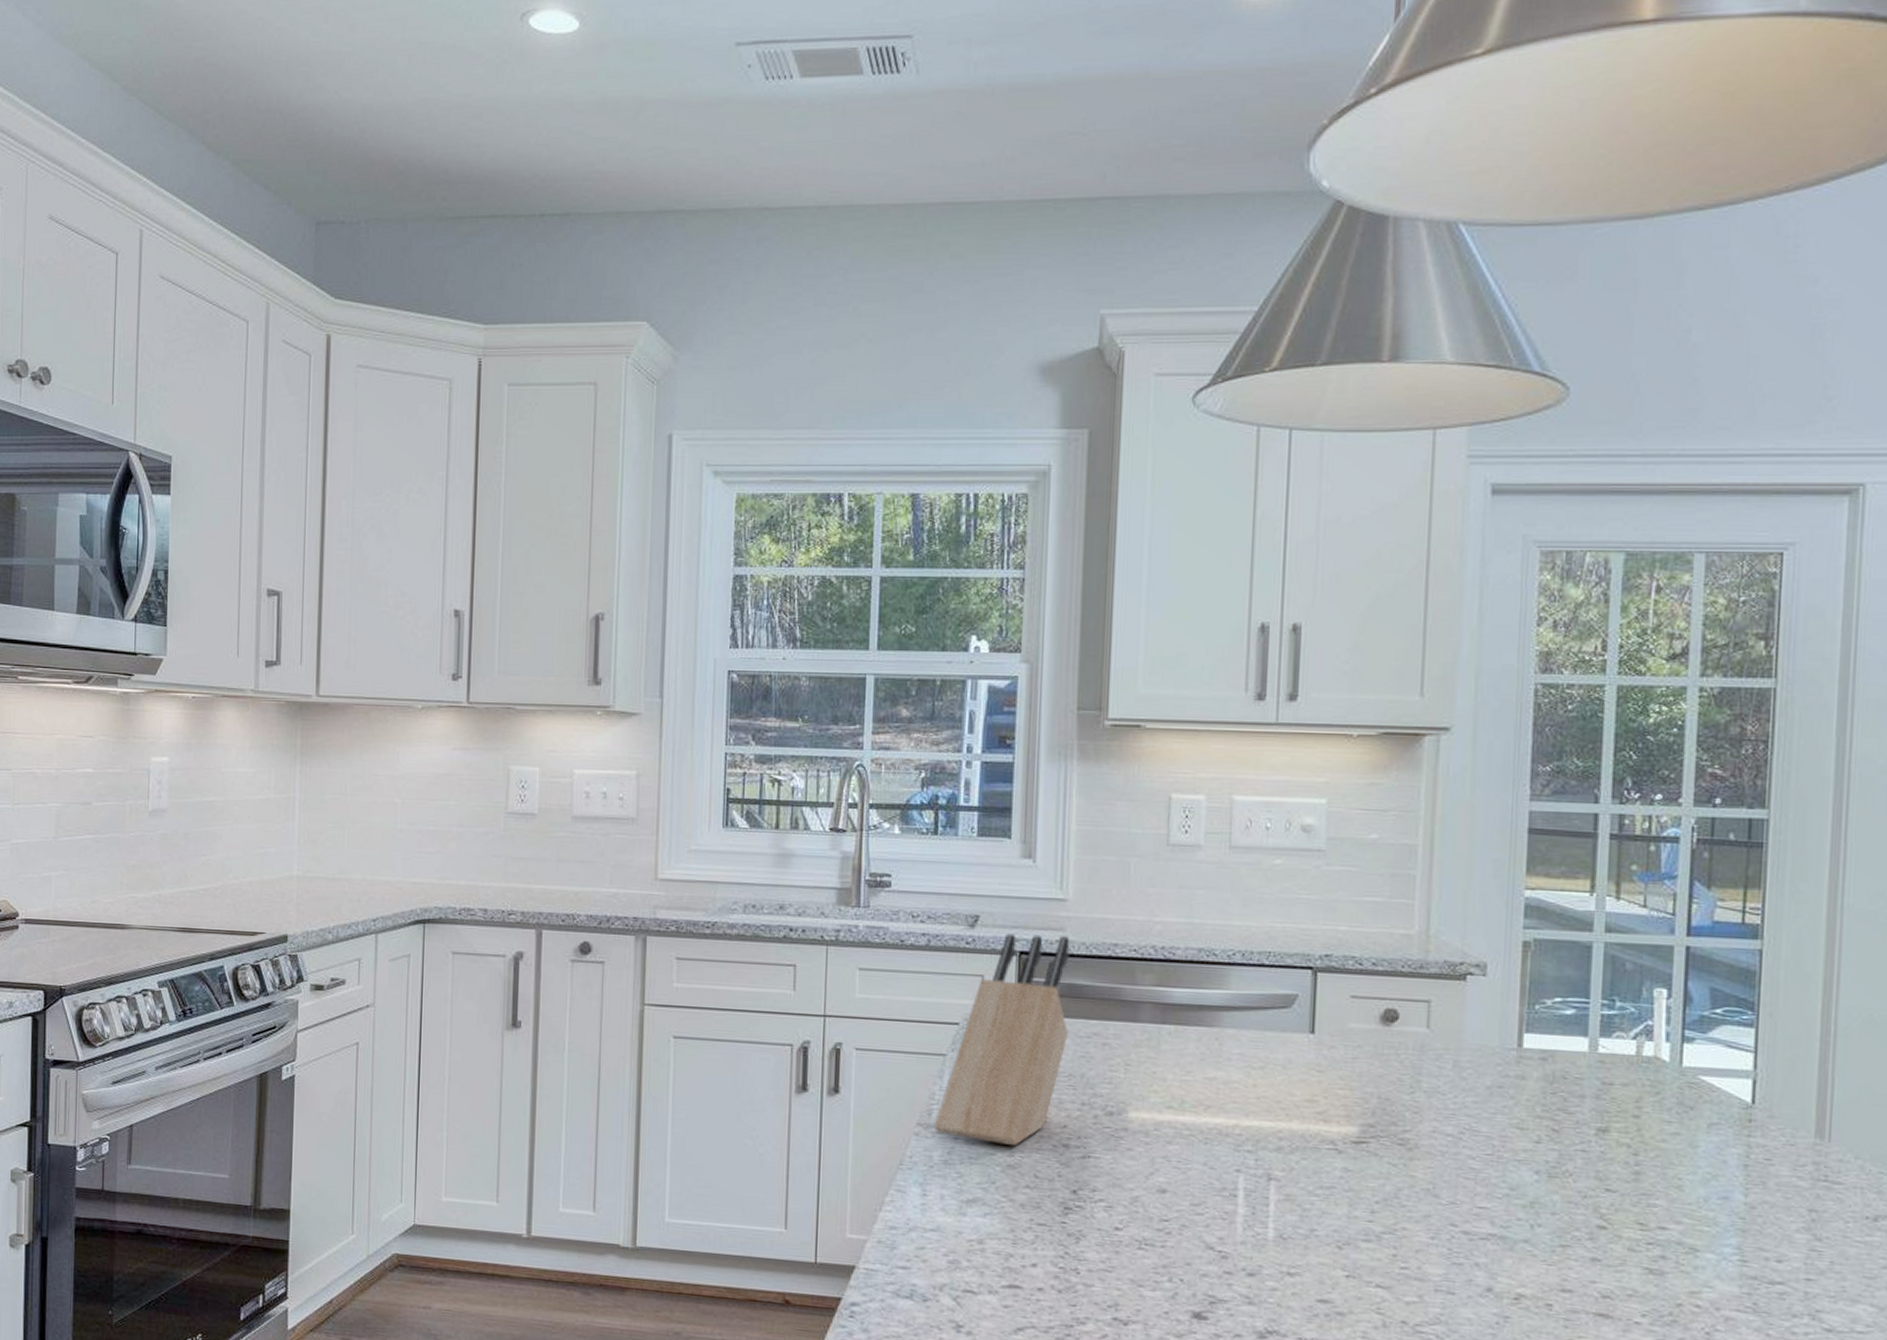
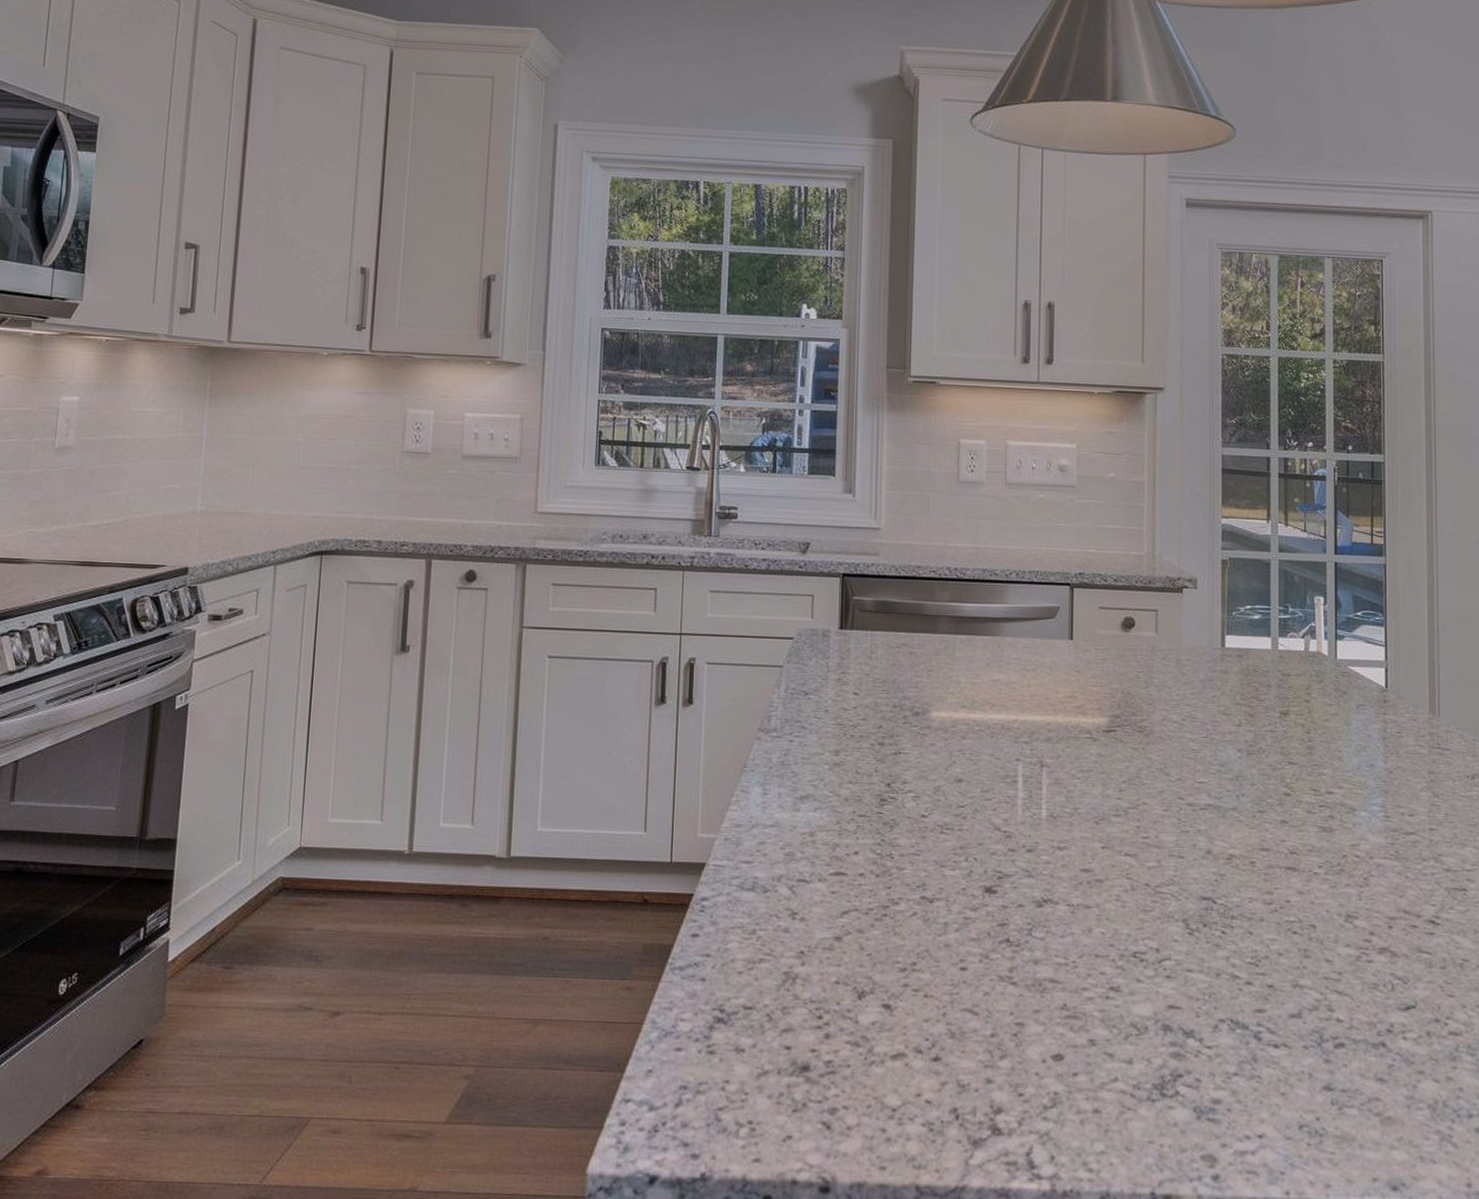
knife block: present [933,933,1070,1147] -> none [772,558,883,746]

